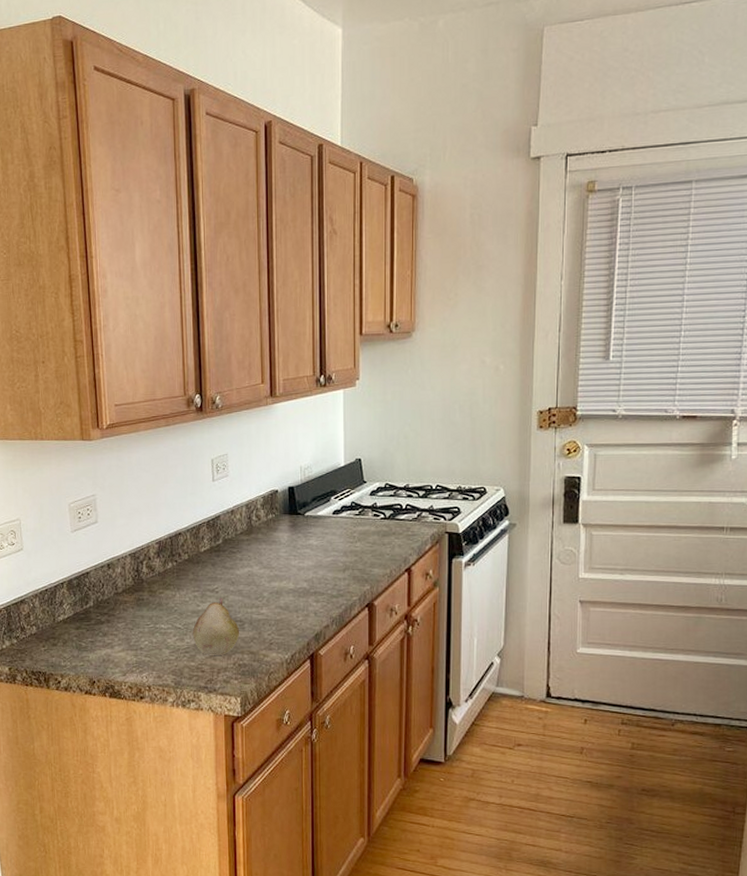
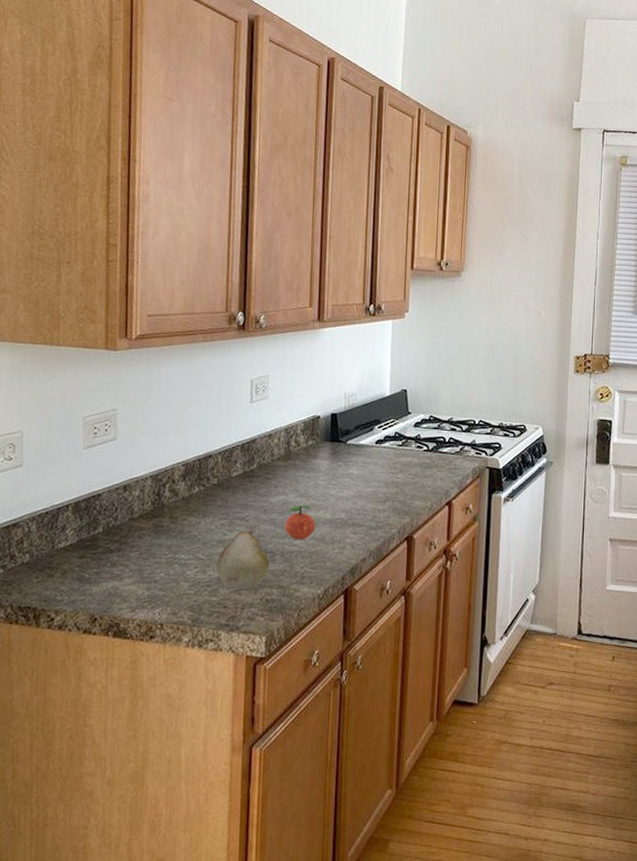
apple: none [251,577,280,609] -> present [284,506,316,540]

